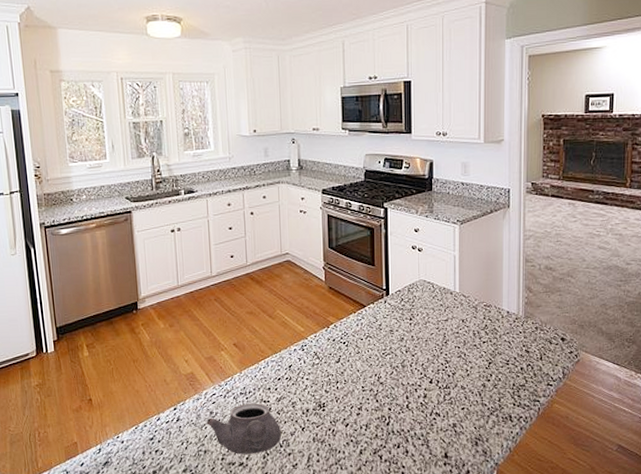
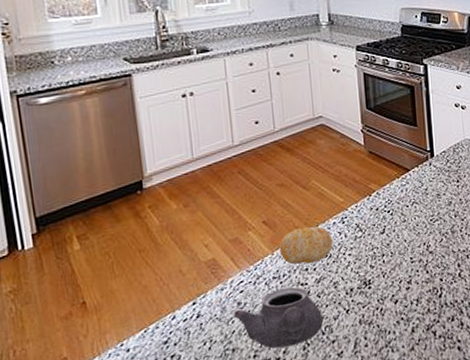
fruit: none [246,351,293,384] -> present [279,227,333,265]

